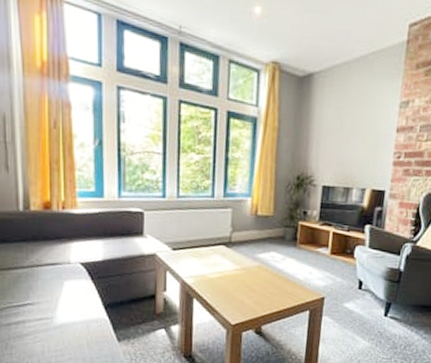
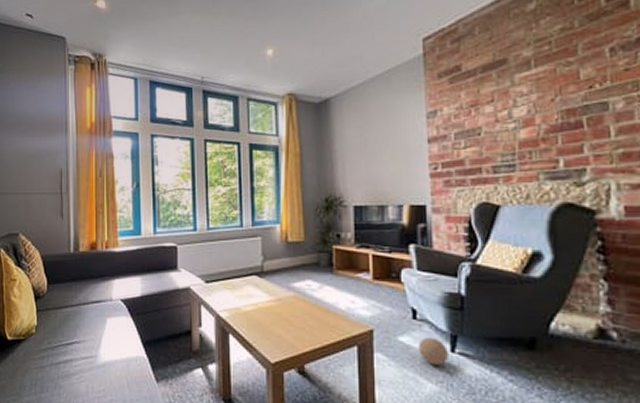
decorative ball: none [359,304,382,327] -> present [419,337,448,366]

